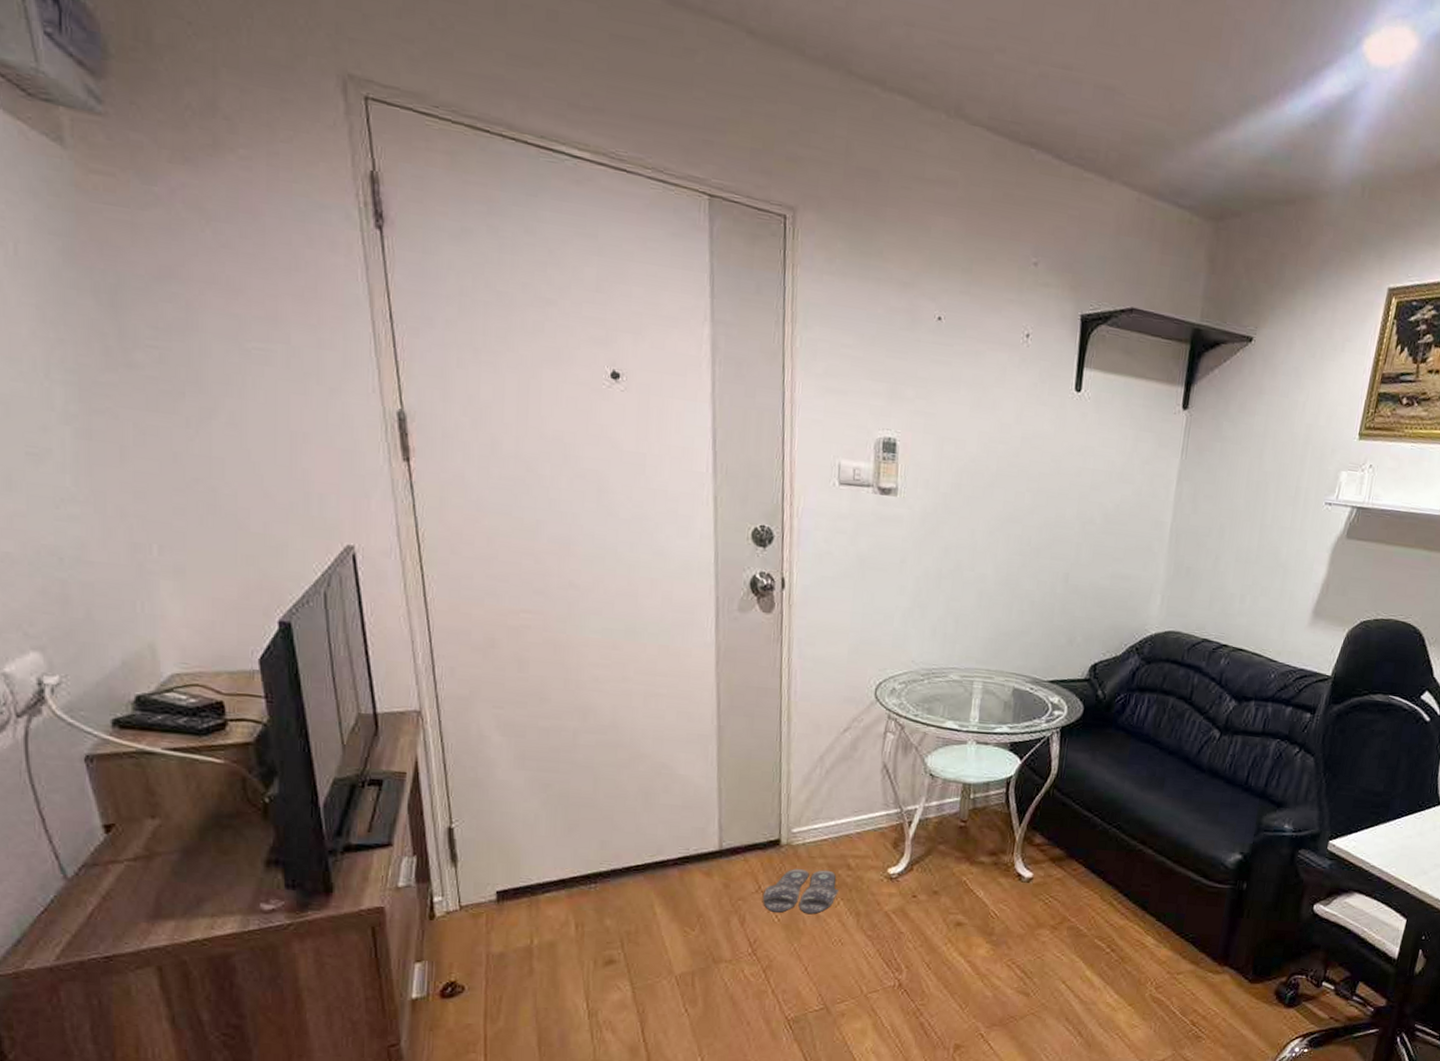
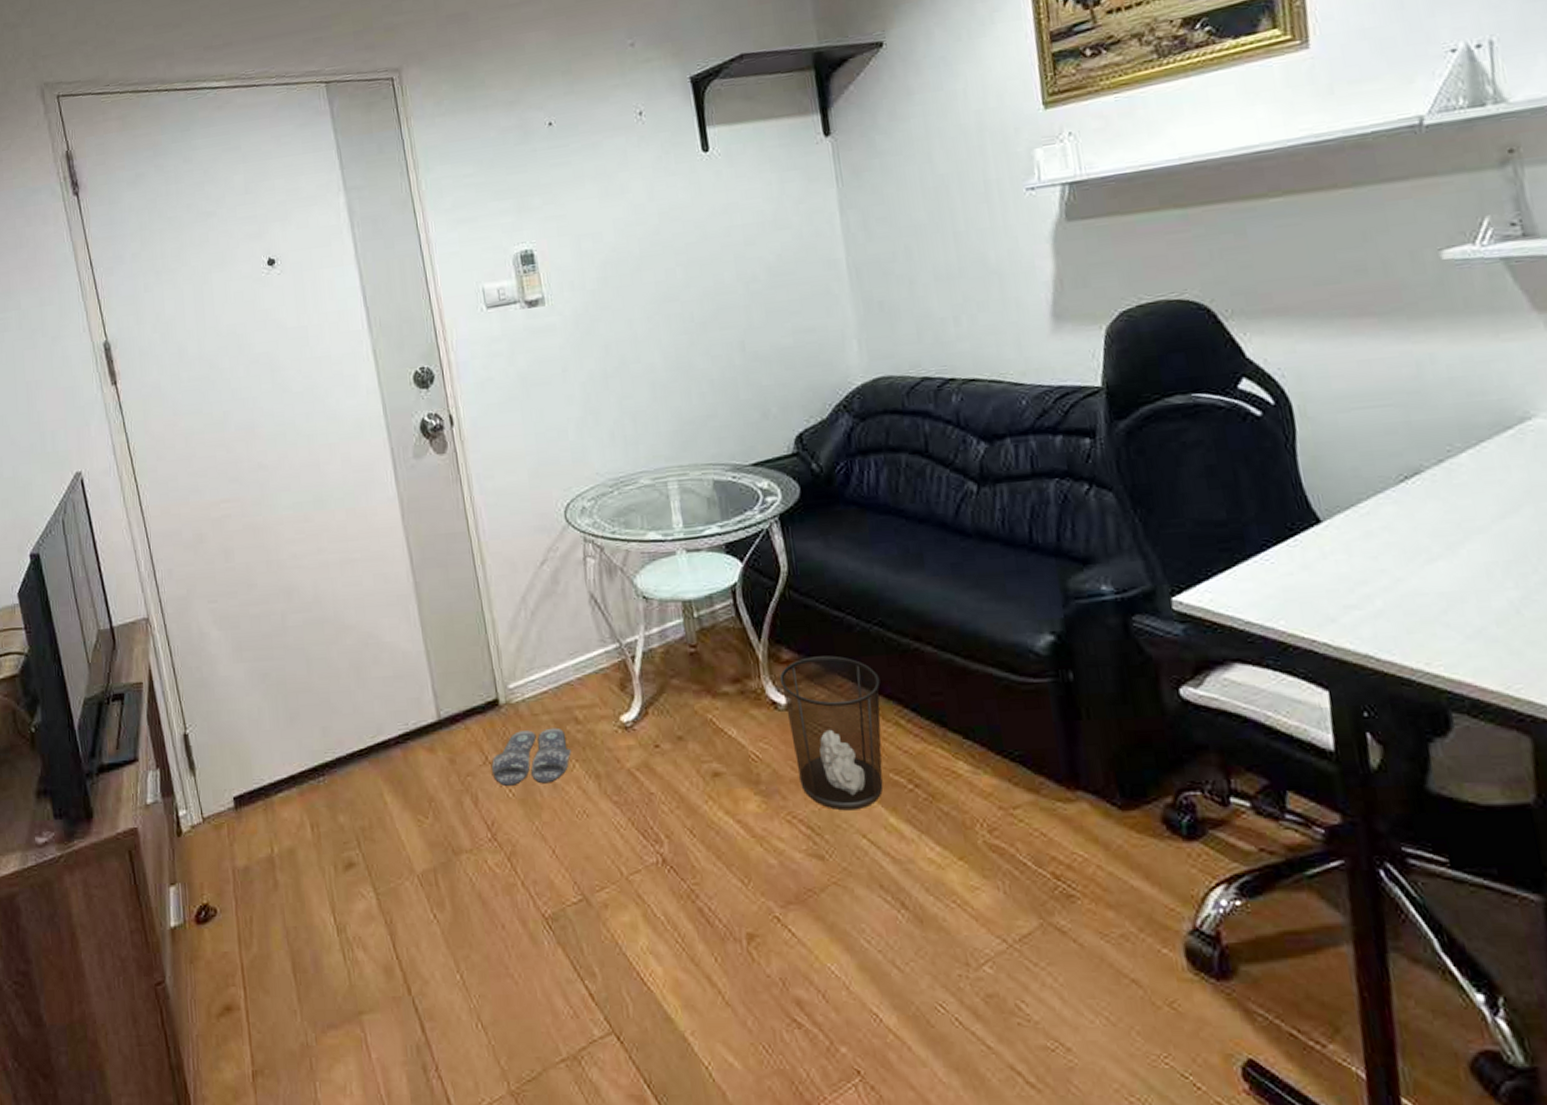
waste bin: none [1025,844,1107,963] -> present [779,655,884,811]

